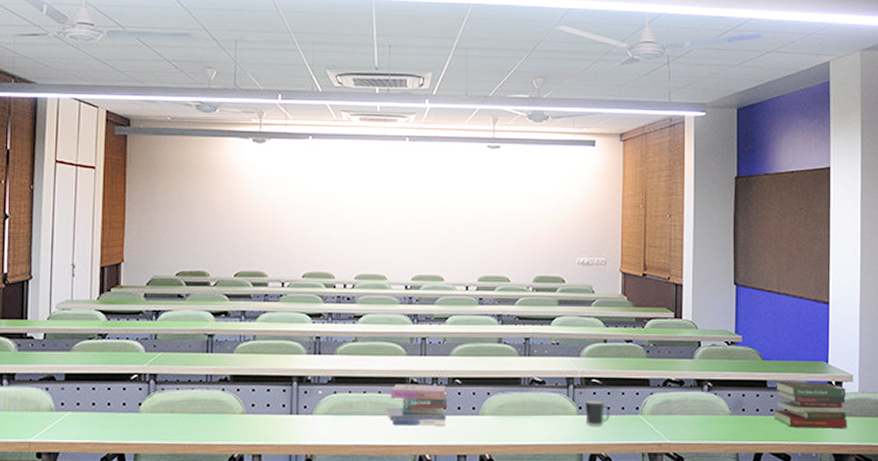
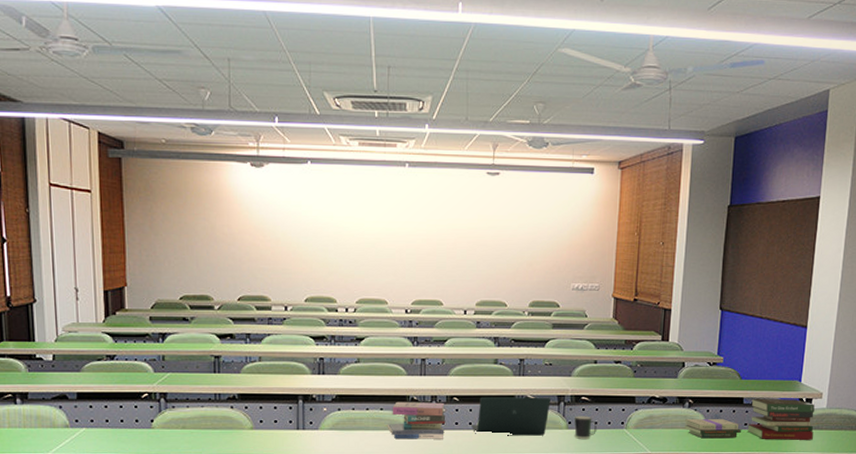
laptop: none [475,379,559,422] -> present [471,397,551,436]
books: none [705,404,767,426] -> present [685,419,741,439]

